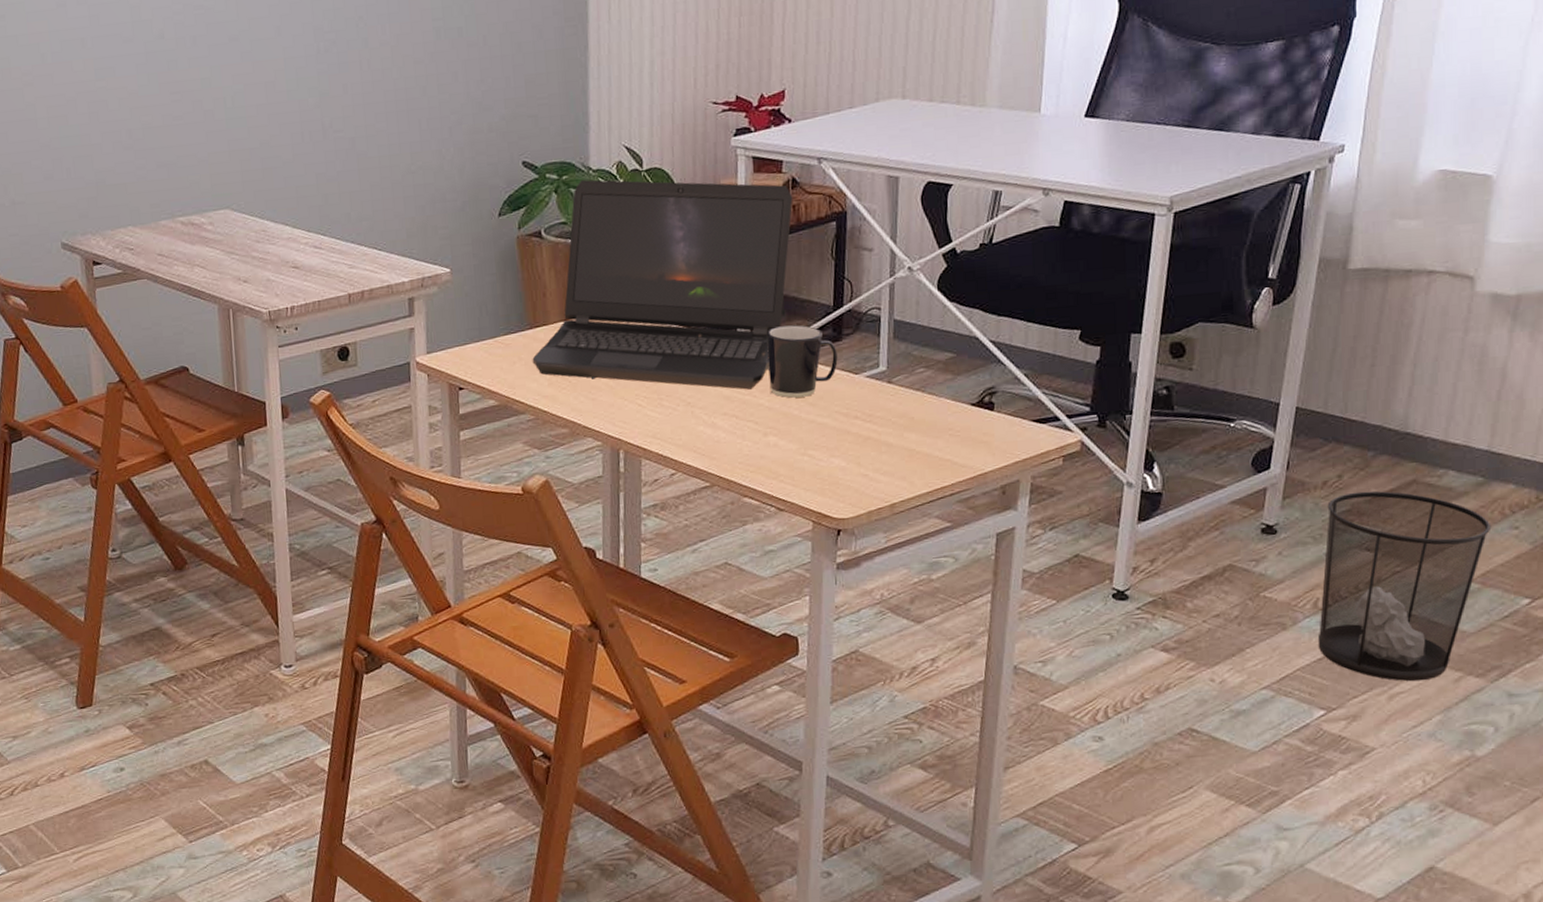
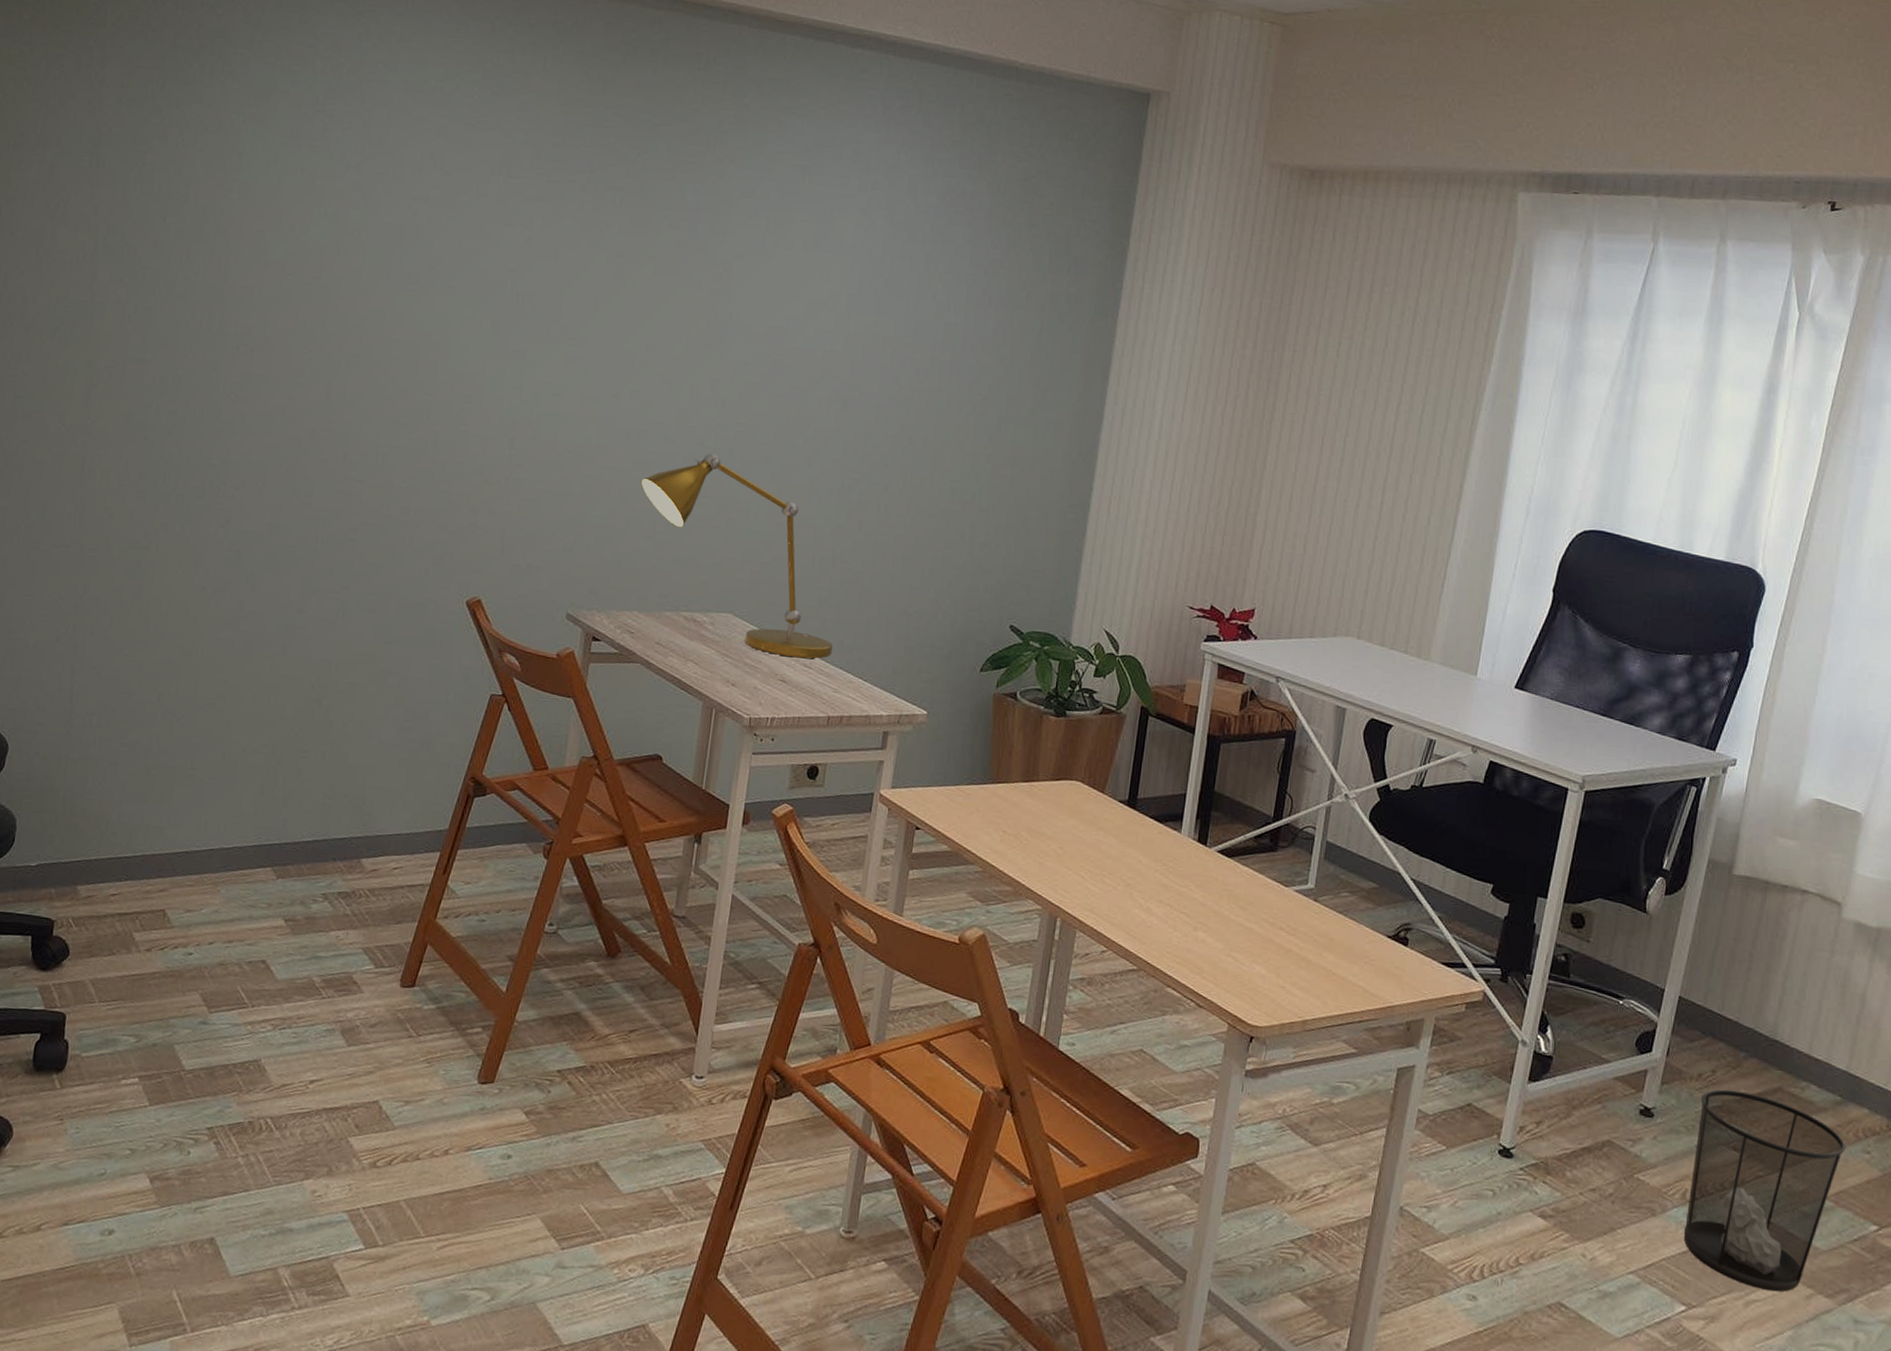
desk lamp: none [107,44,340,242] -> present [640,453,833,659]
laptop computer: present [532,179,793,391] -> none [989,654,1250,884]
mug: present [766,325,838,398] -> none [1205,826,1272,899]

